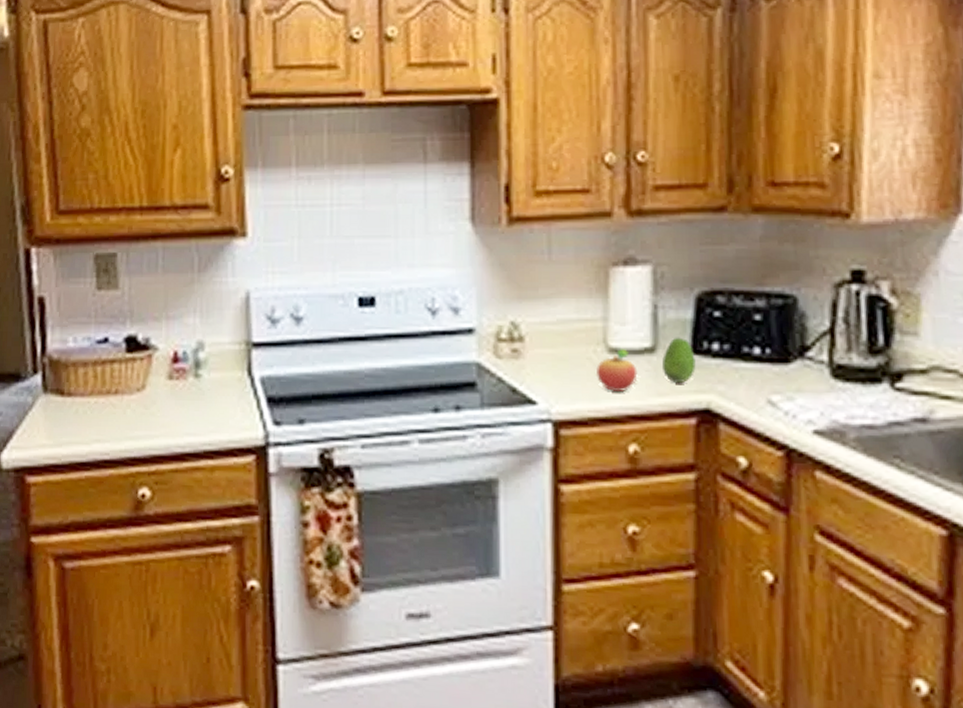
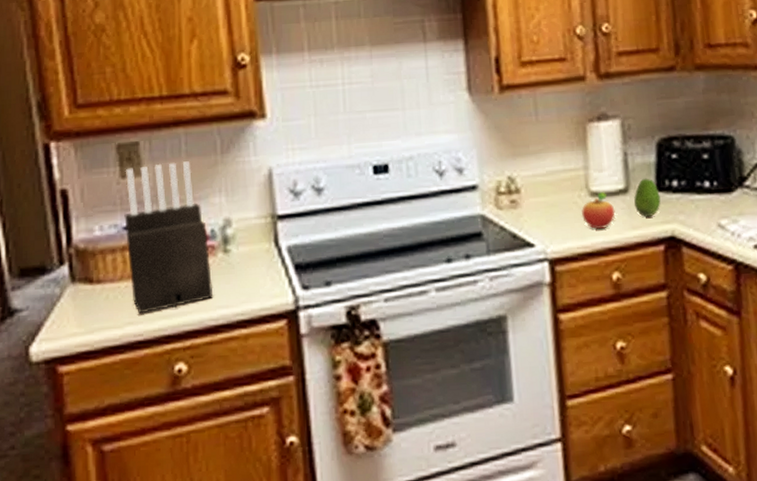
knife block: none [98,277,182,432] -> present [124,161,214,314]

